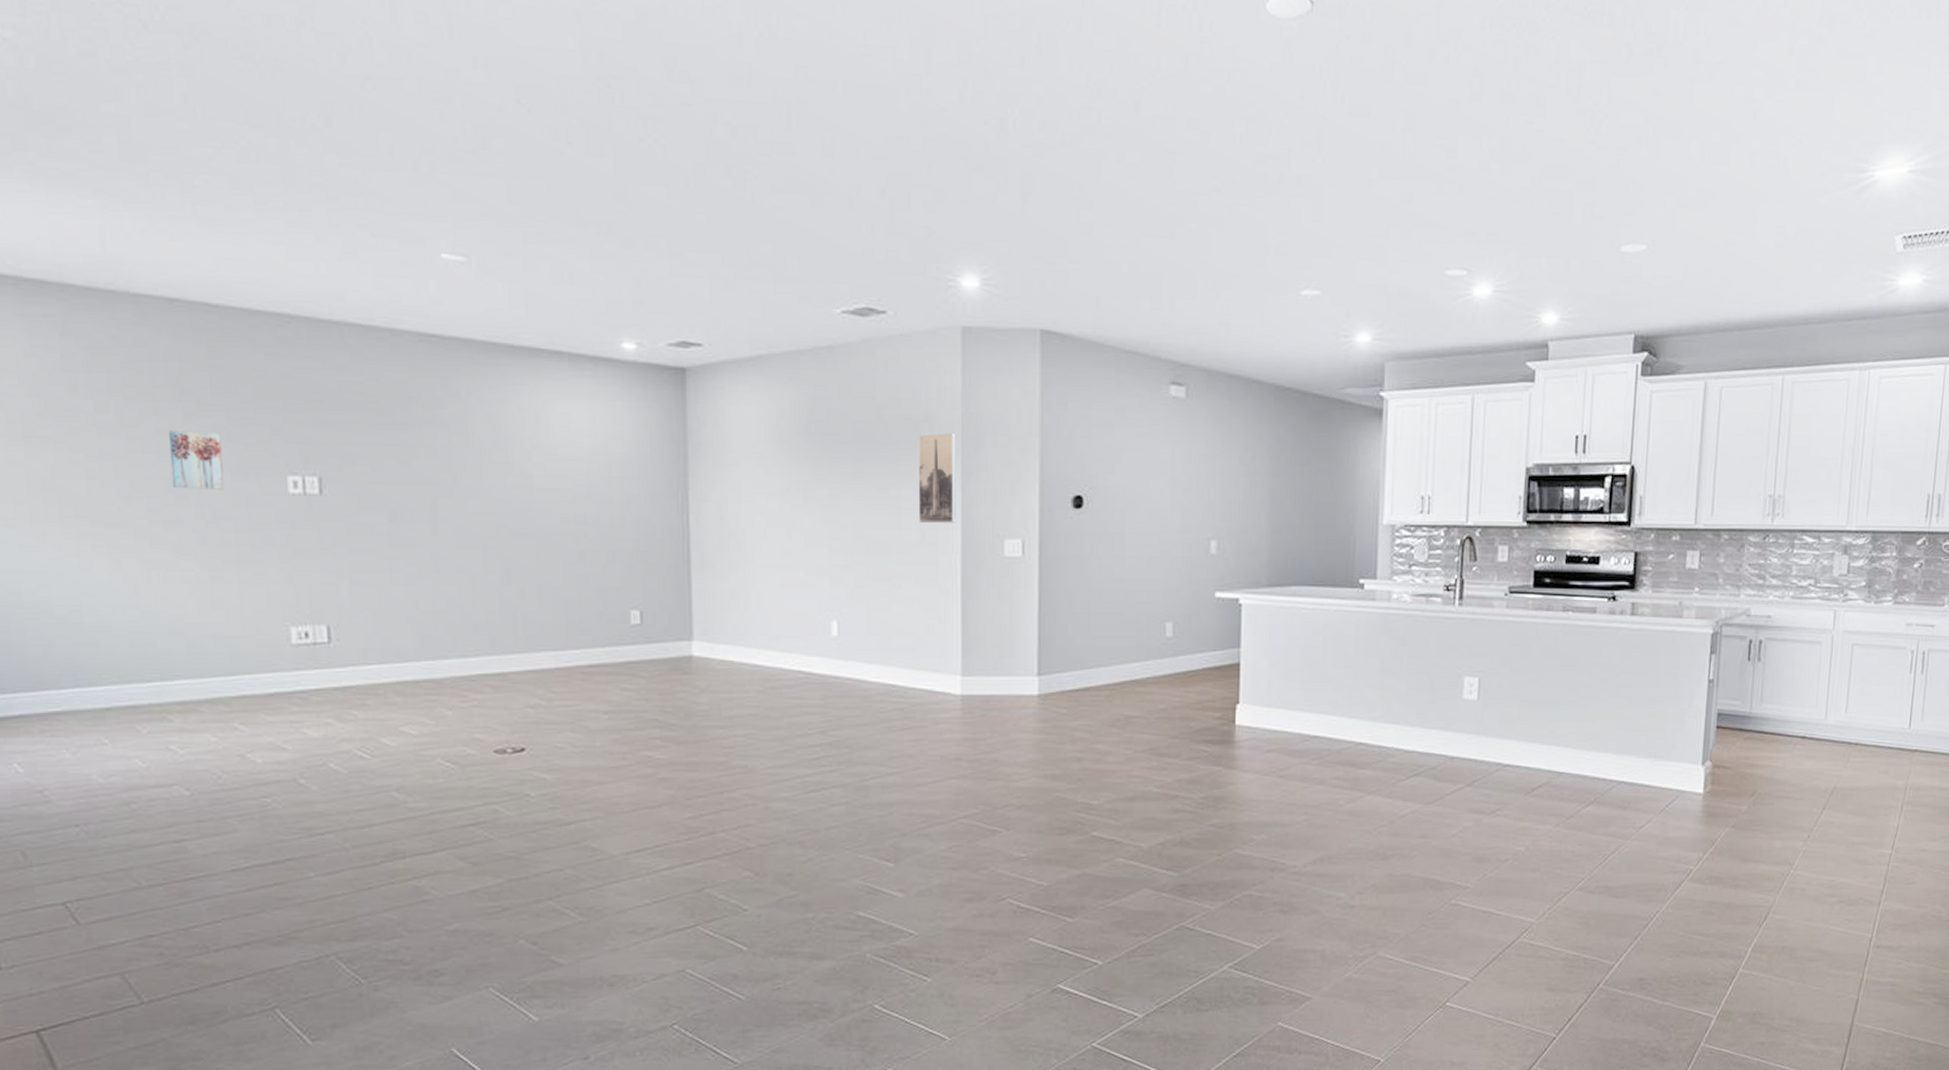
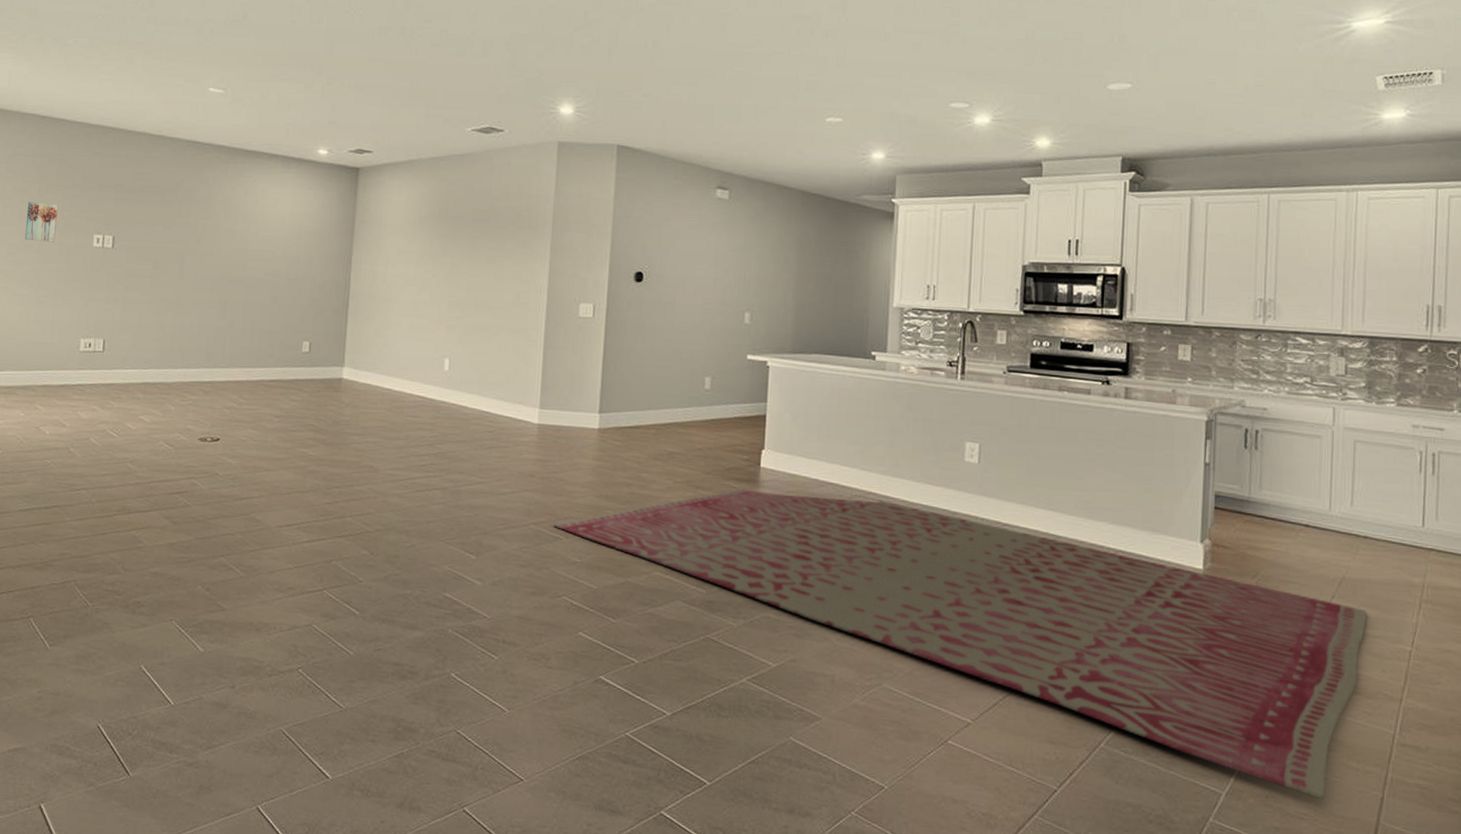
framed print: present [917,432,957,524] -> none [515,219,549,289]
rug: none [990,745,1854,1010] -> present [553,485,1367,799]

